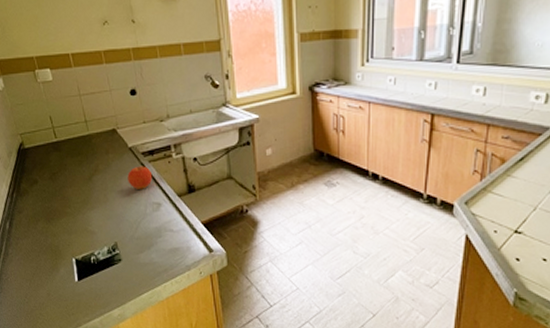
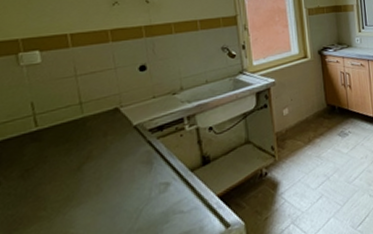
fruit: present [127,166,153,189] -> none [129,143,161,172]

